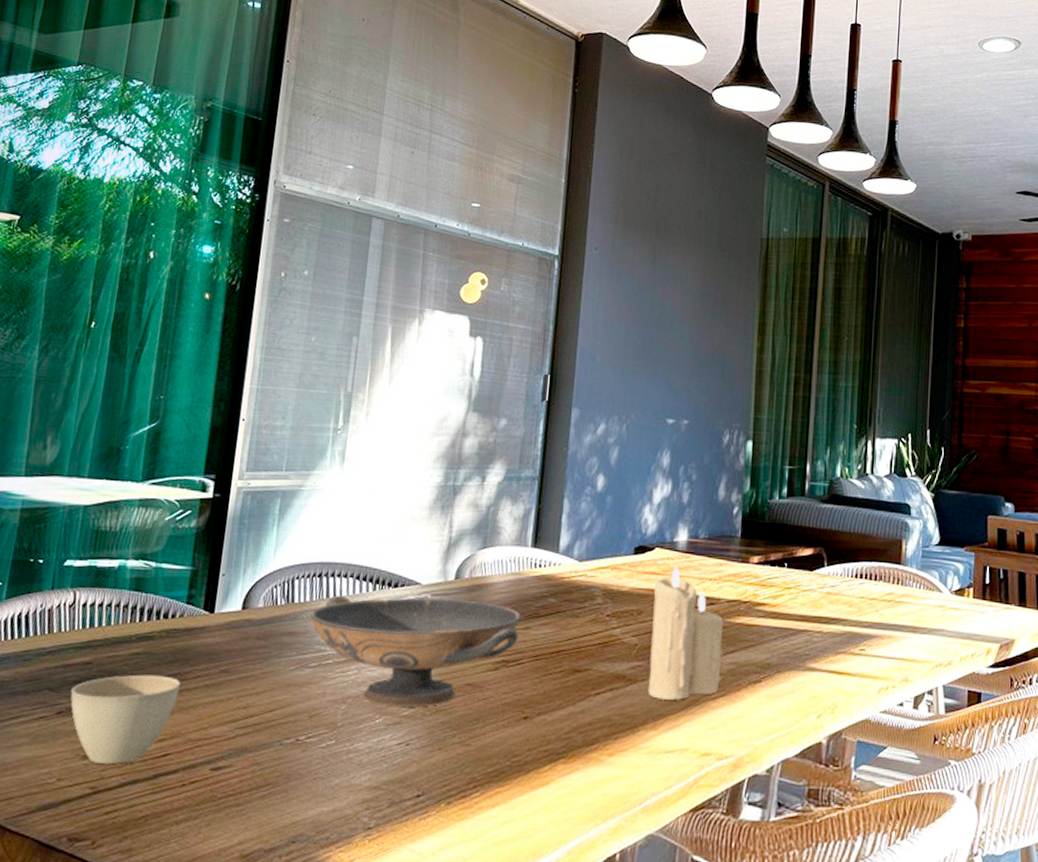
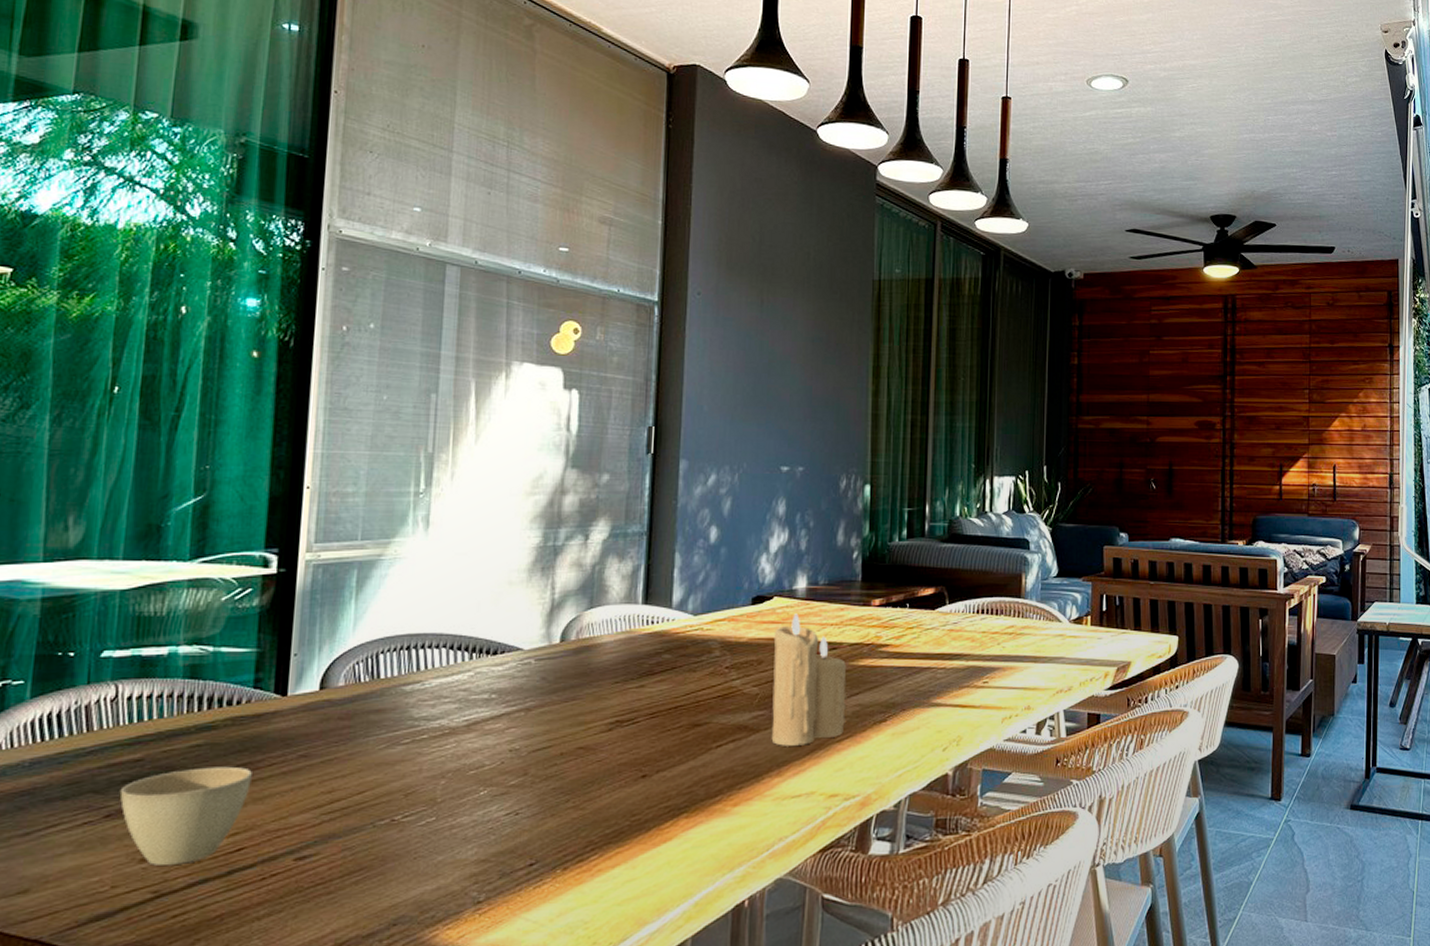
decorative bowl: present [310,596,522,707] -> none [399,662,635,777]

